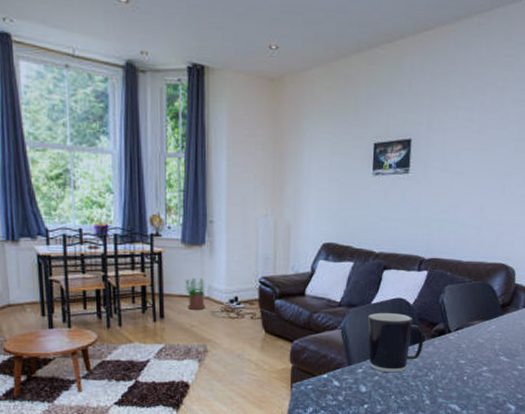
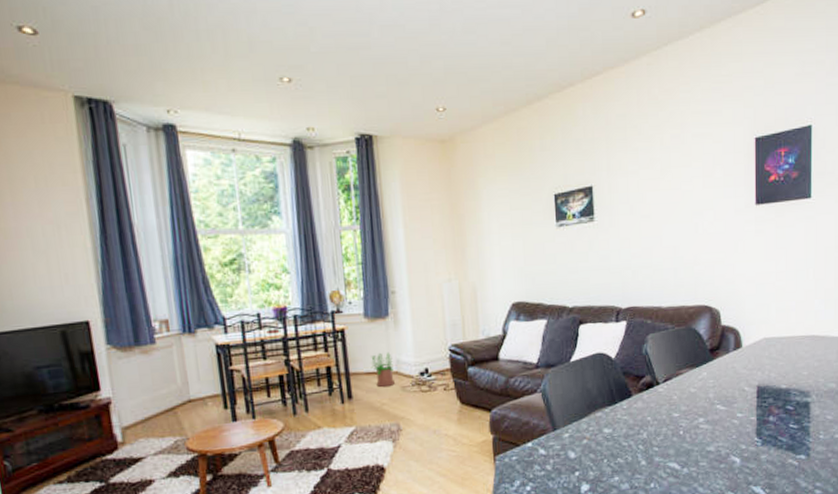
mug: present [367,312,424,373] -> none [567,369,631,435]

